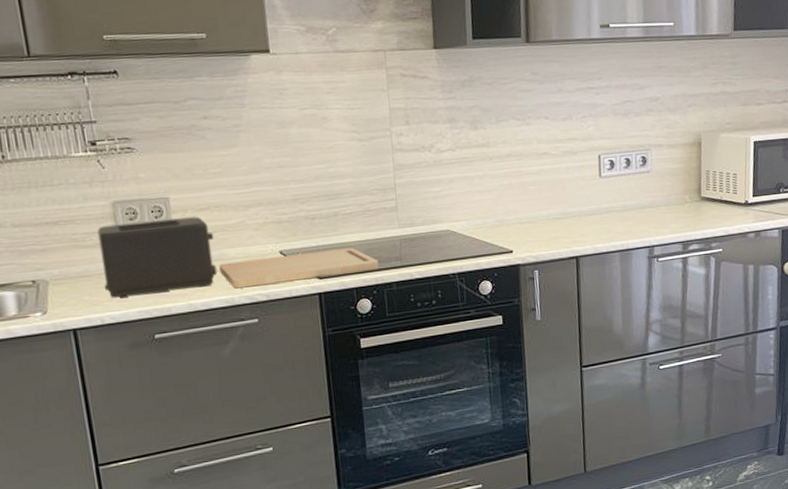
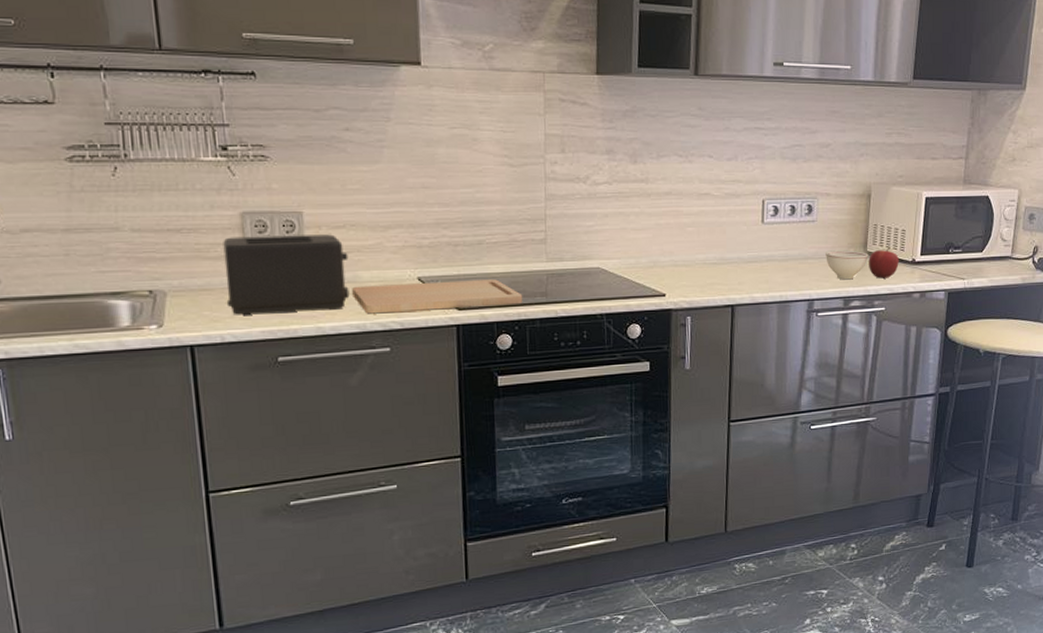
bowl: none [662,196,703,226] -> present [826,250,869,280]
fruit: none [703,191,733,222] -> present [869,247,899,279]

